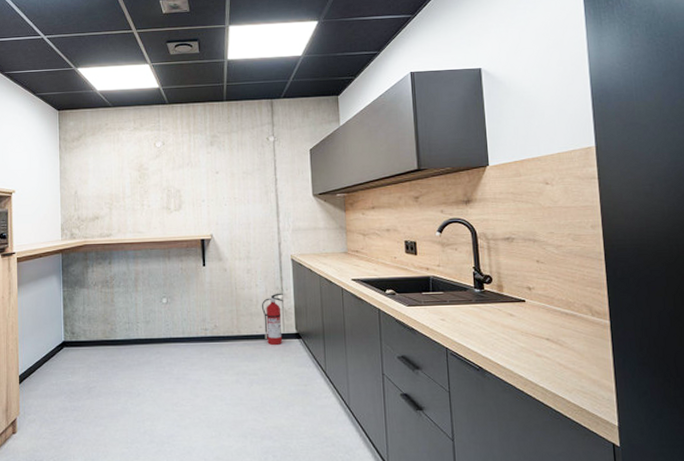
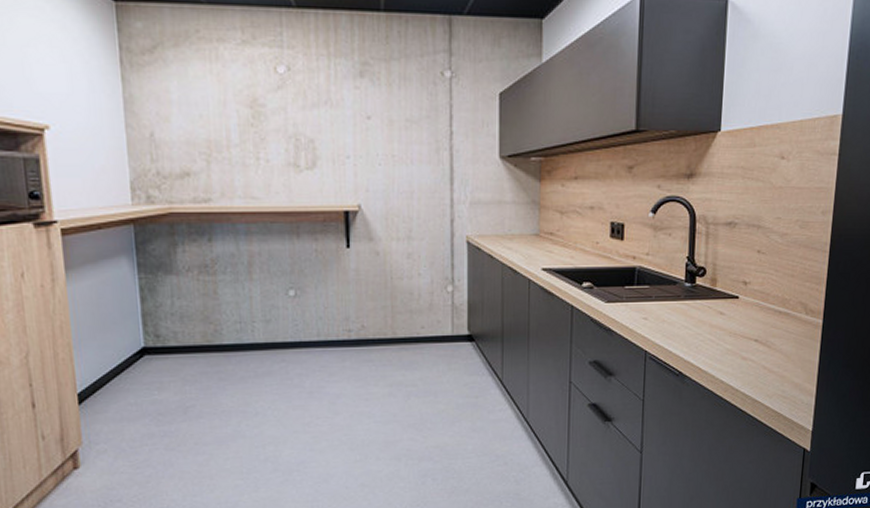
fire extinguisher: present [261,293,283,346] -> none [424,284,454,351]

